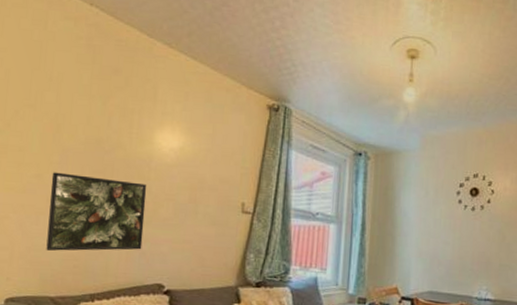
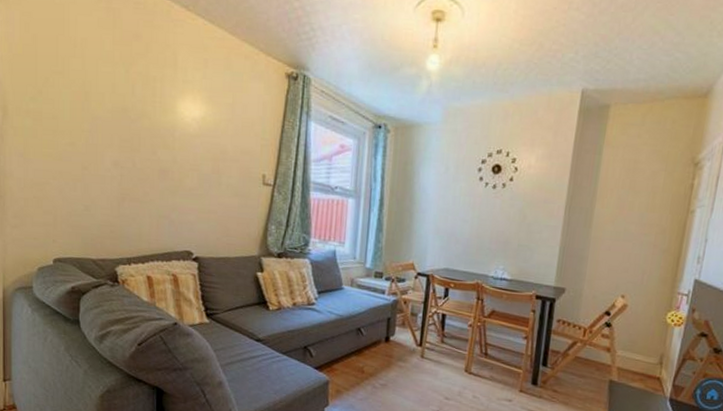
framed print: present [46,172,147,251] -> none [84,140,173,218]

